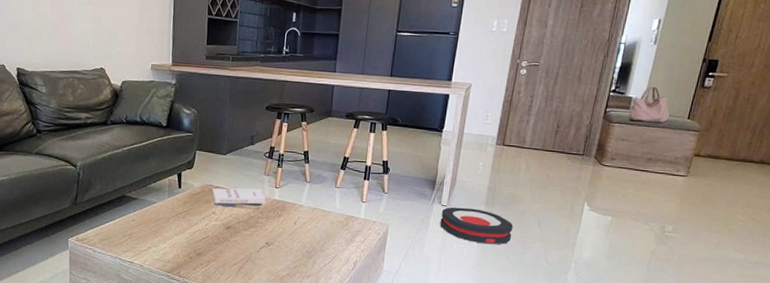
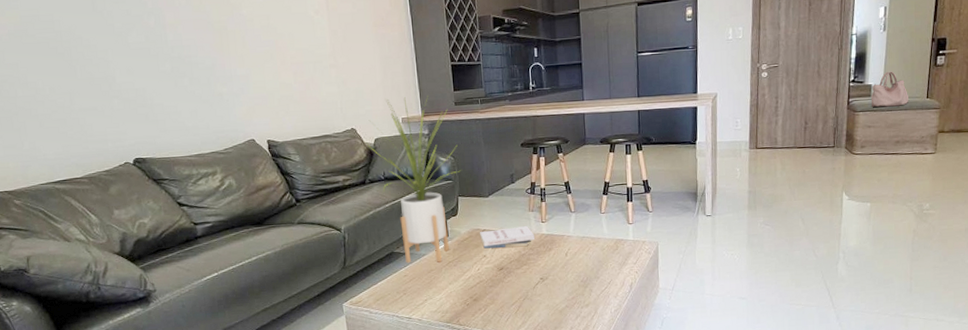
house plant: none [111,44,203,212] -> present [364,96,461,264]
robot vacuum: present [440,207,514,244] -> none [707,214,779,248]

